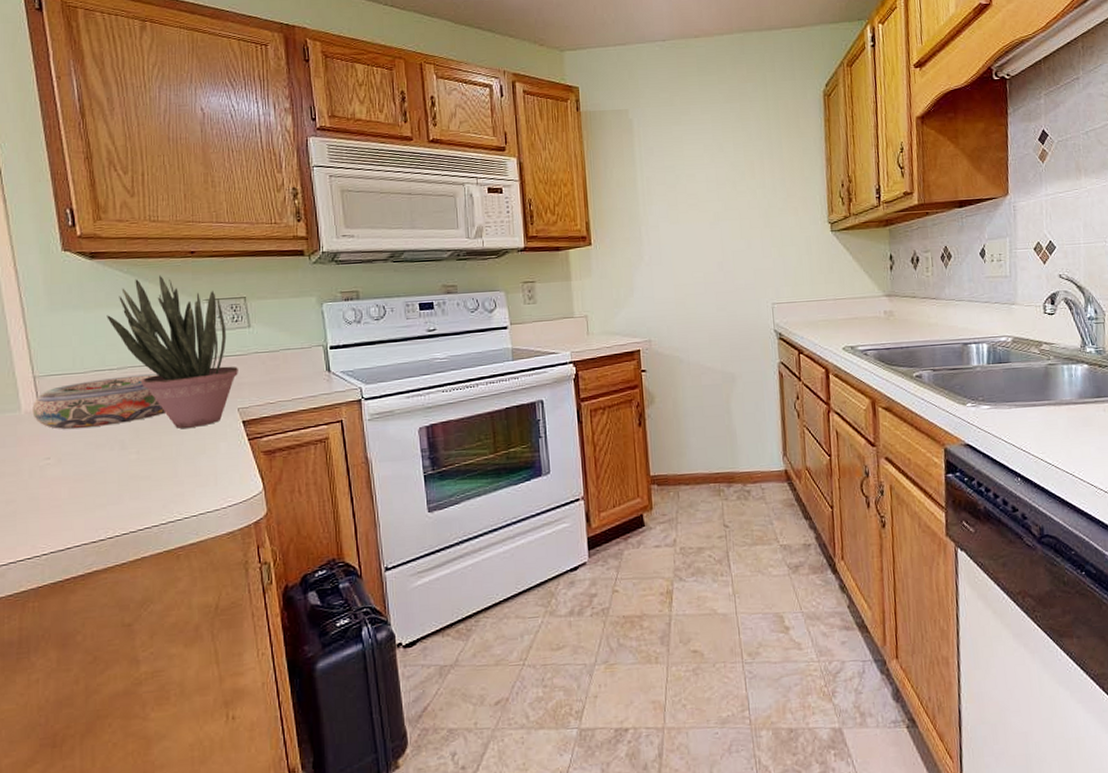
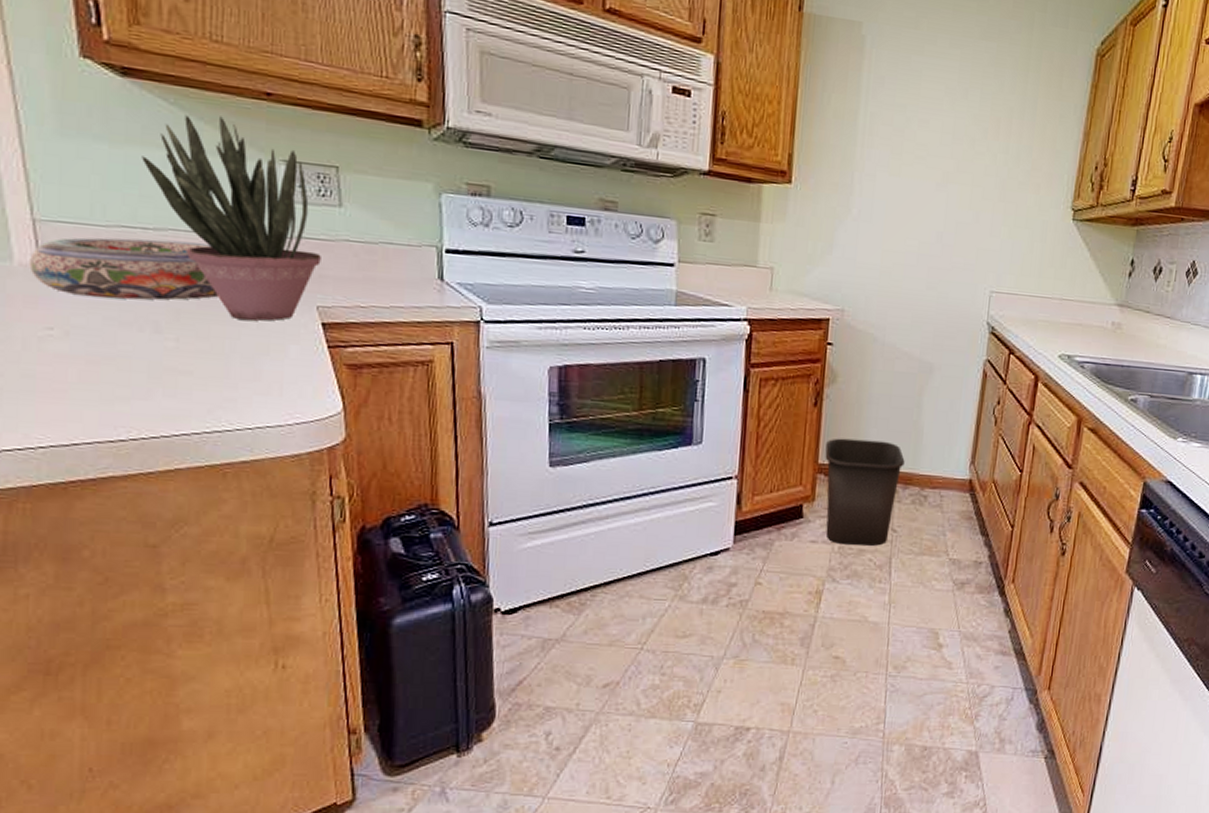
waste bin: none [654,447,725,546] -> present [825,438,905,546]

